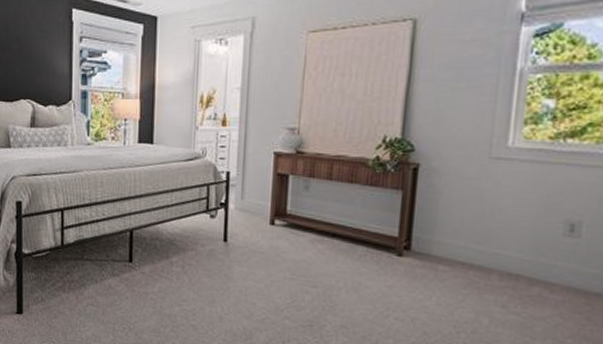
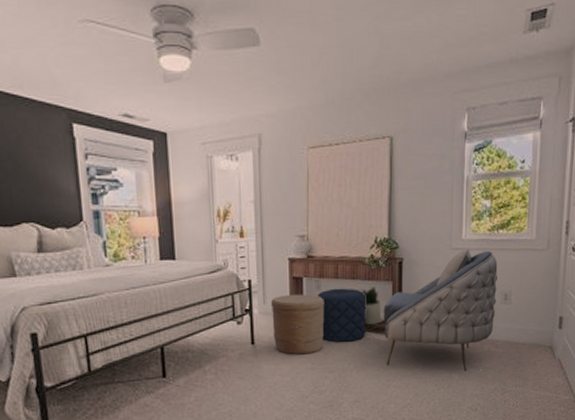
basket: none [248,192,313,262] -> present [270,294,325,355]
pouf: none [305,191,366,256] -> present [318,288,366,342]
planter: none [358,194,388,240] -> present [360,287,384,325]
armchair: none [386,159,562,317] -> present [383,248,498,372]

